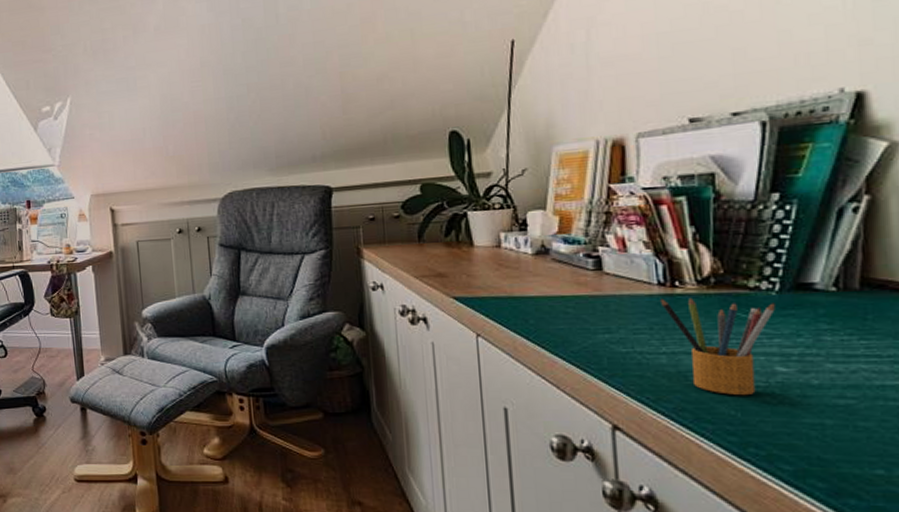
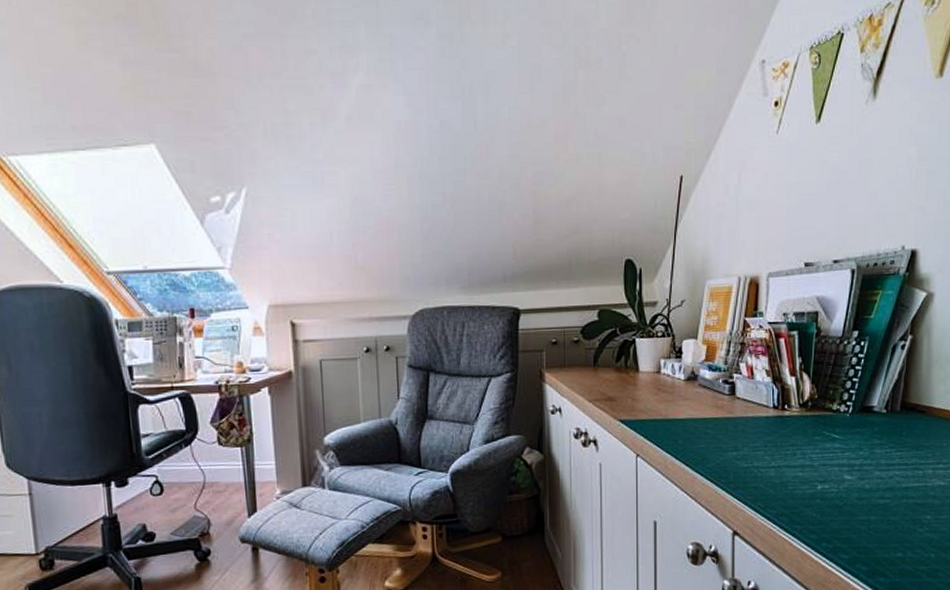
pencil box: present [659,297,775,396] -> none [773,418,848,501]

